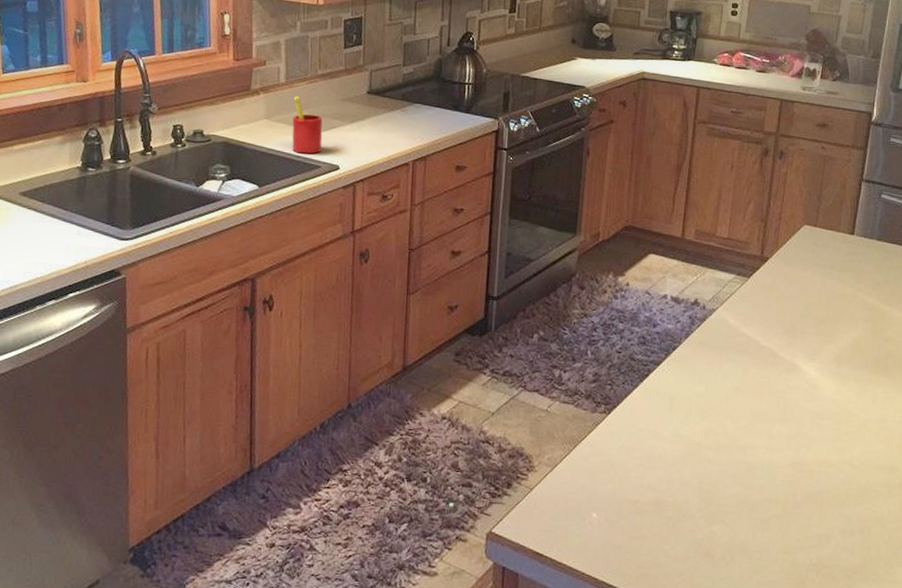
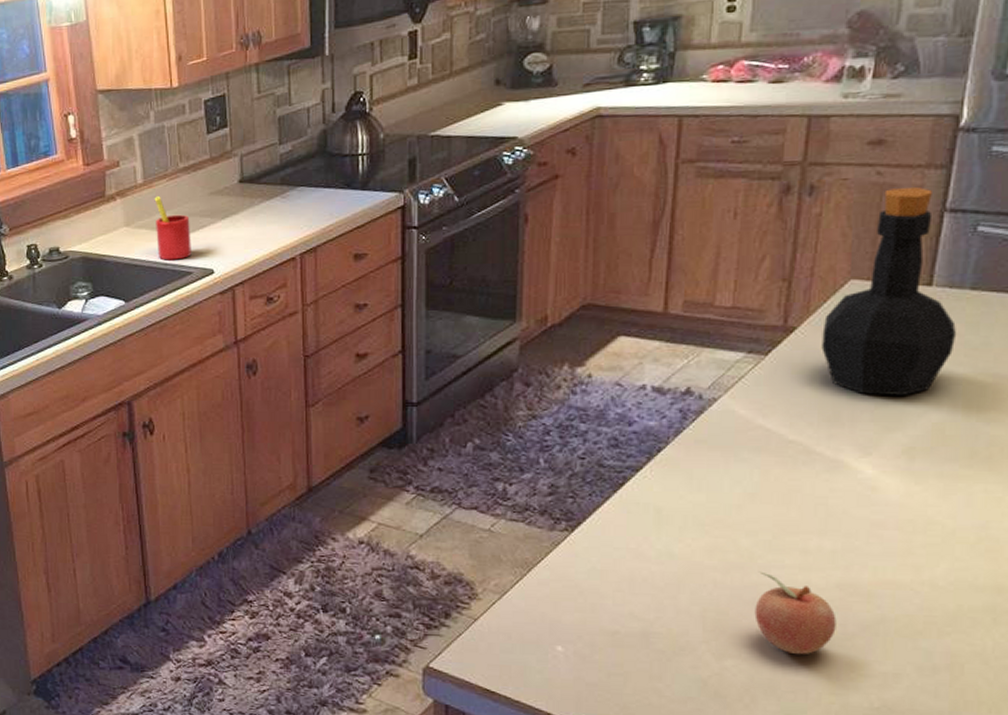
fruit: none [735,451,790,521] -> present [754,571,837,655]
bottle: none [785,160,869,317] -> present [821,187,957,397]

